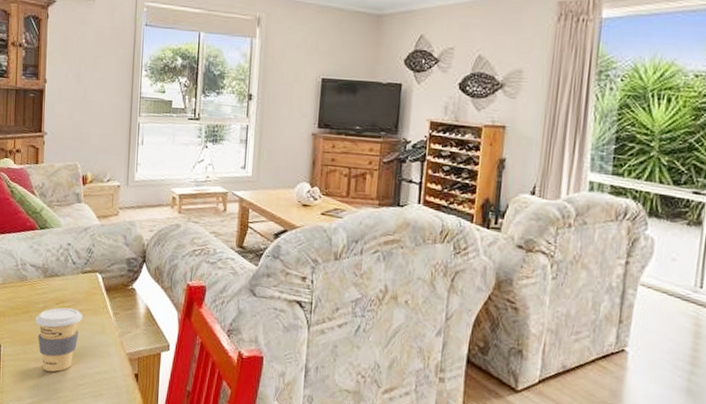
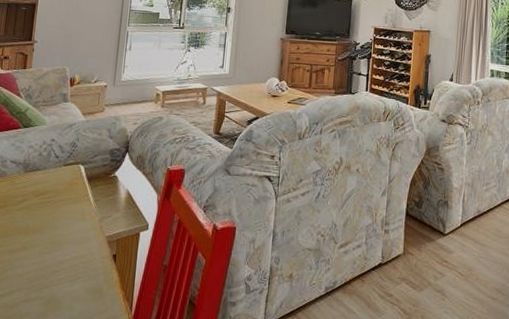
coffee cup: present [36,307,83,372] -> none [12,198,63,262]

